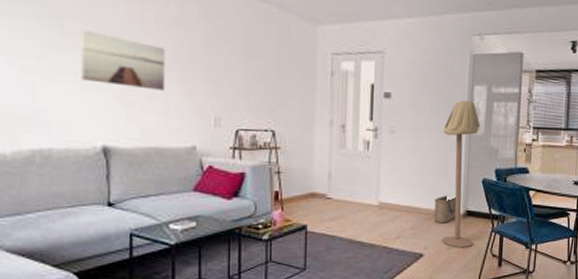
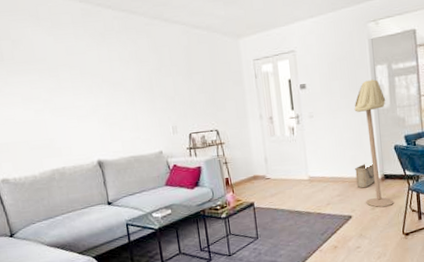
wall art: present [81,29,166,91] -> none [70,74,134,113]

